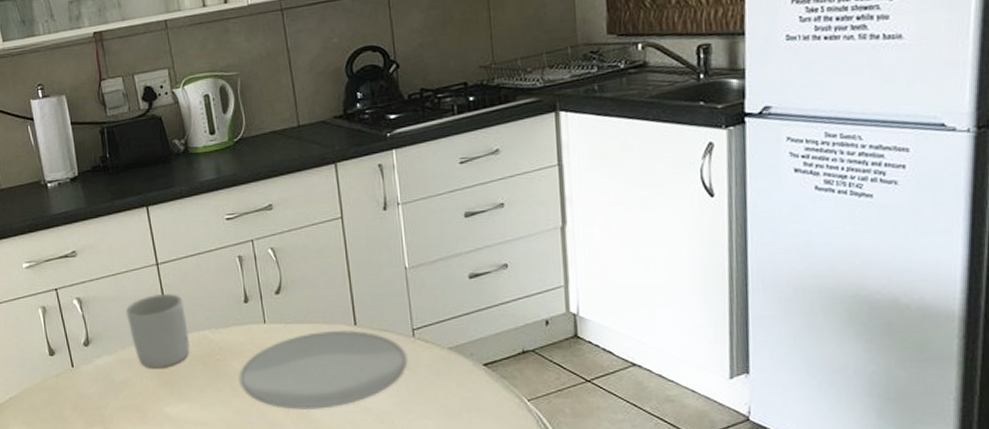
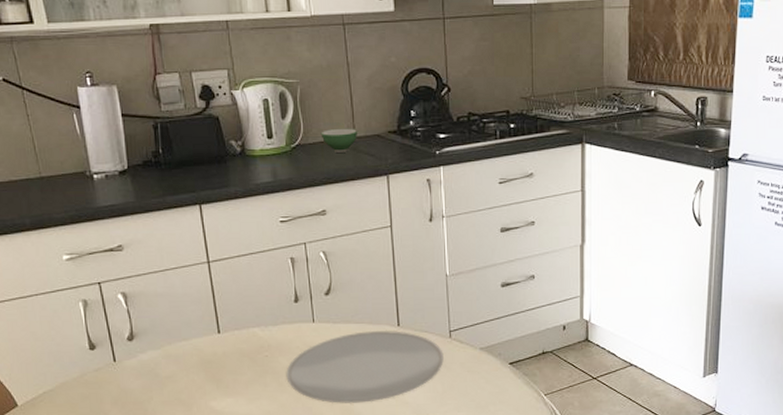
mug: present [125,294,191,369] -> none [173,291,239,364]
bowl: none [263,116,302,143] -> present [320,128,358,152]

